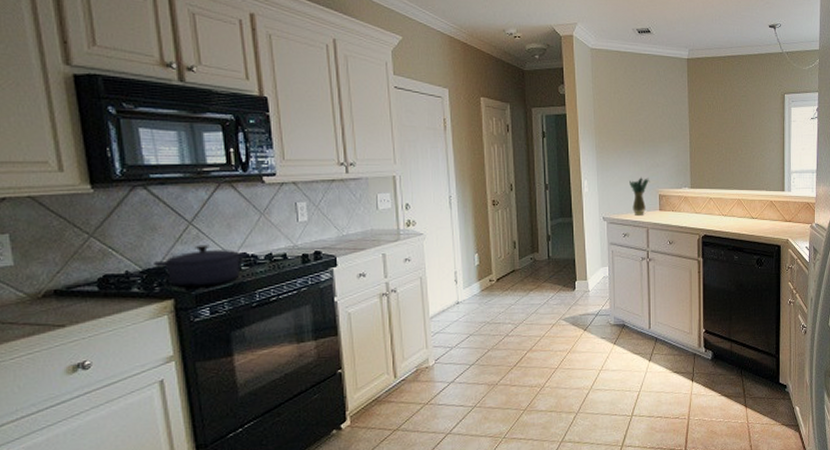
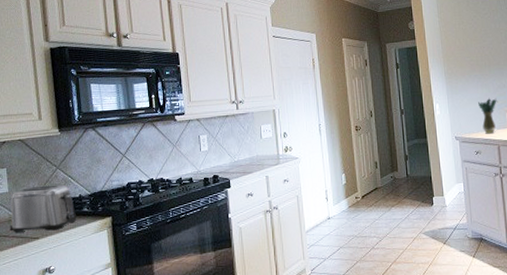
toaster: none [18,257,123,319] -> present [10,184,77,233]
cooking pot: present [154,244,248,290] -> none [98,172,164,209]

